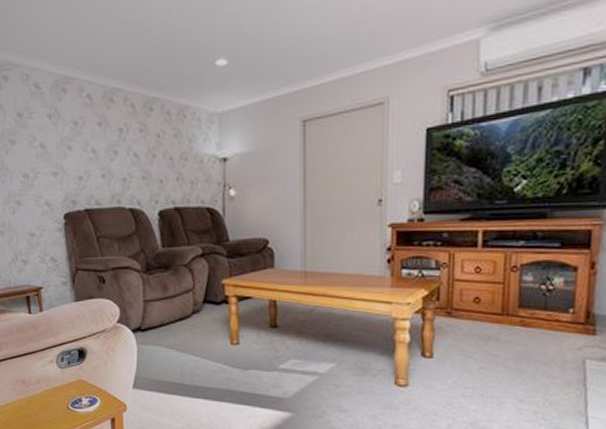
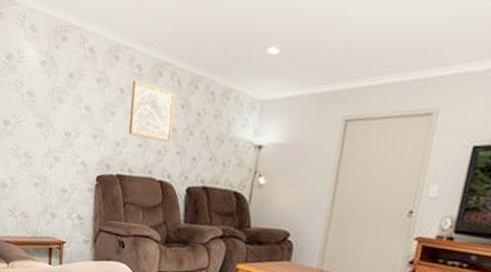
wall art: none [85,110,134,169] -> present [128,79,176,143]

